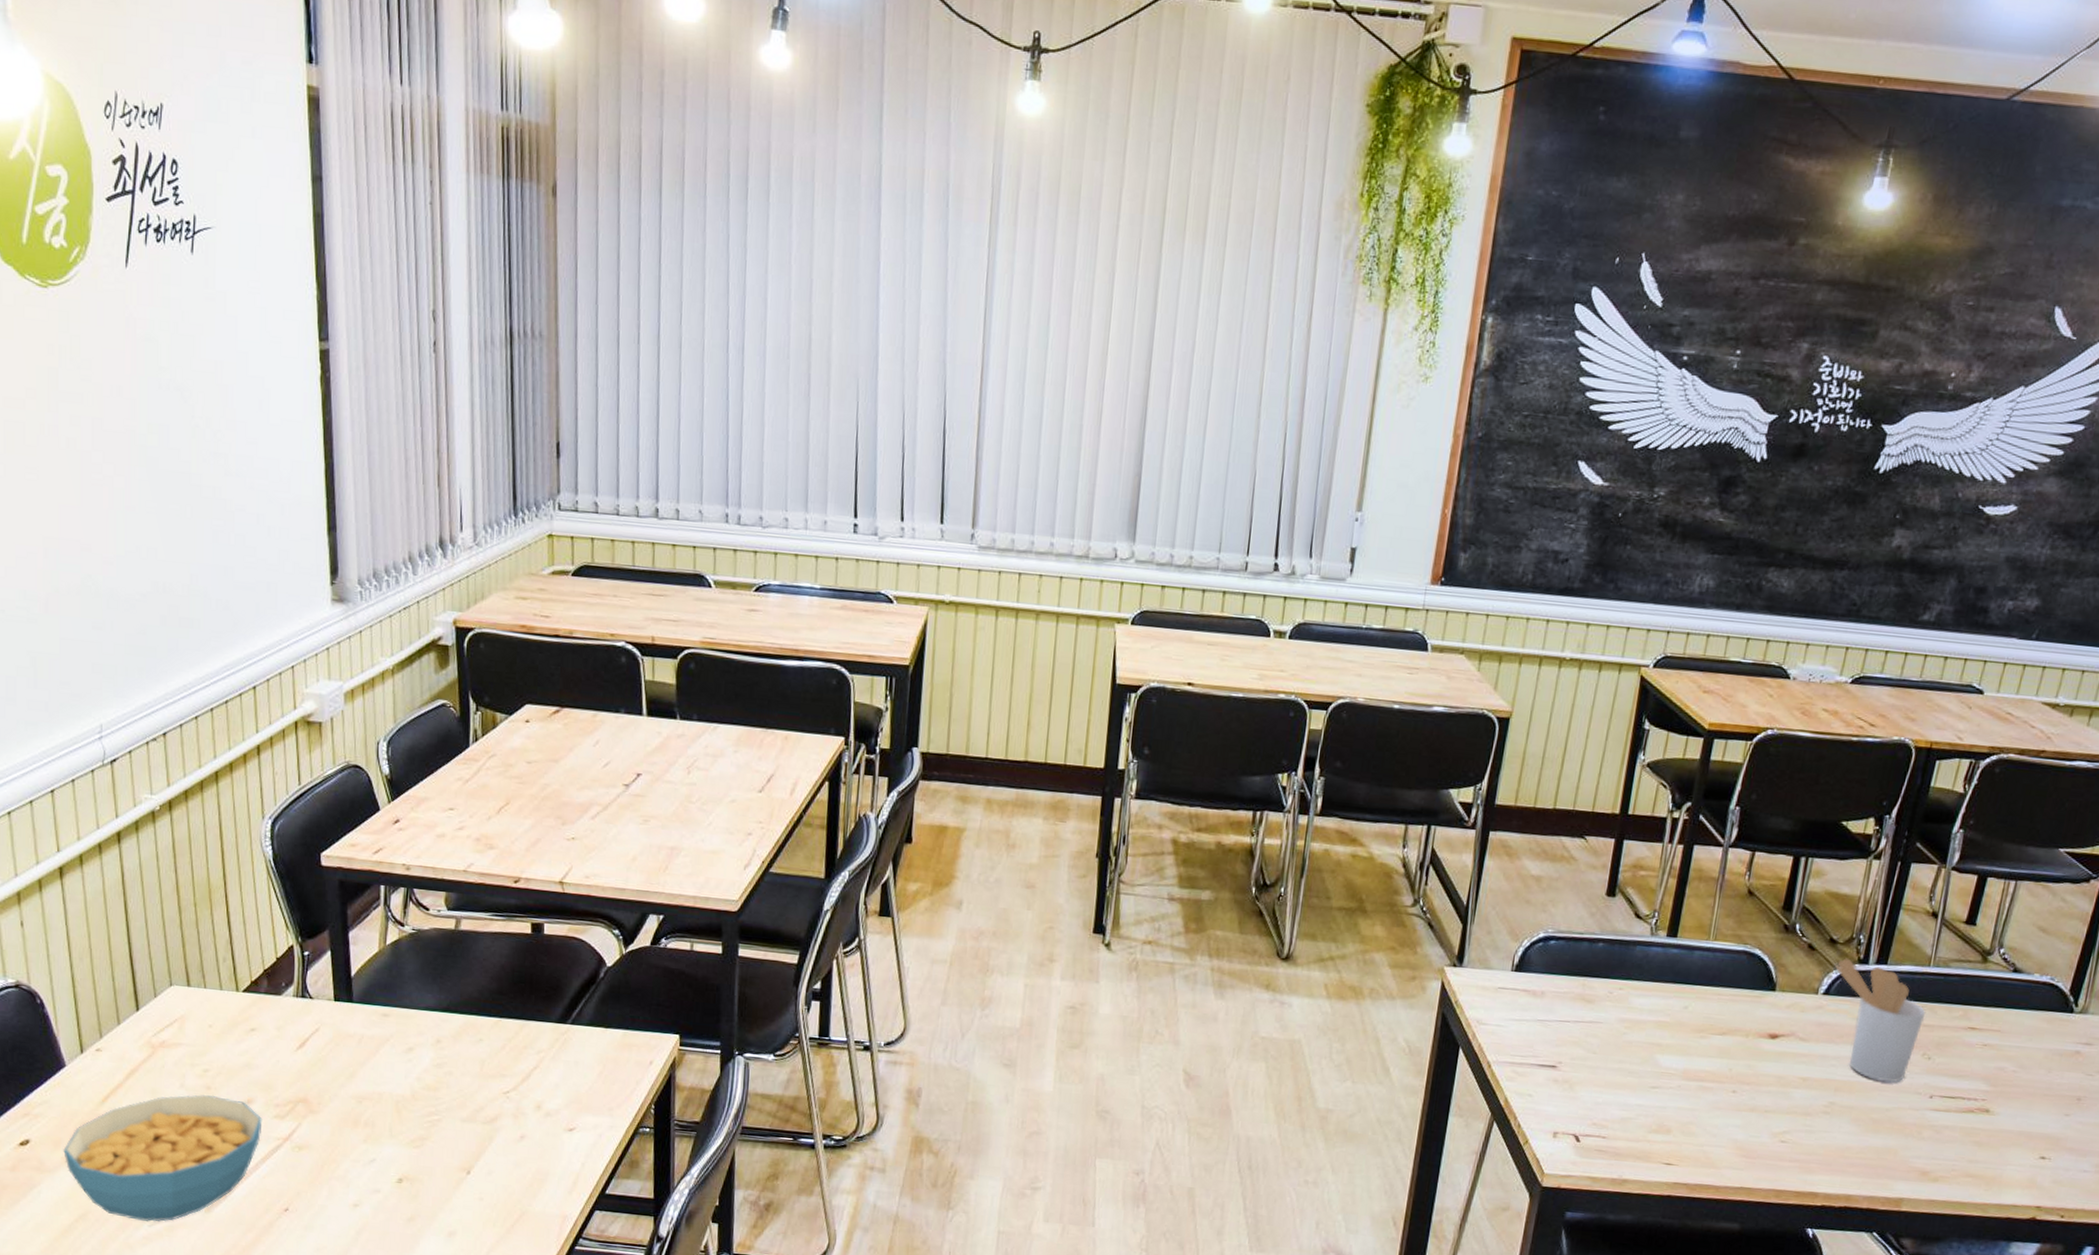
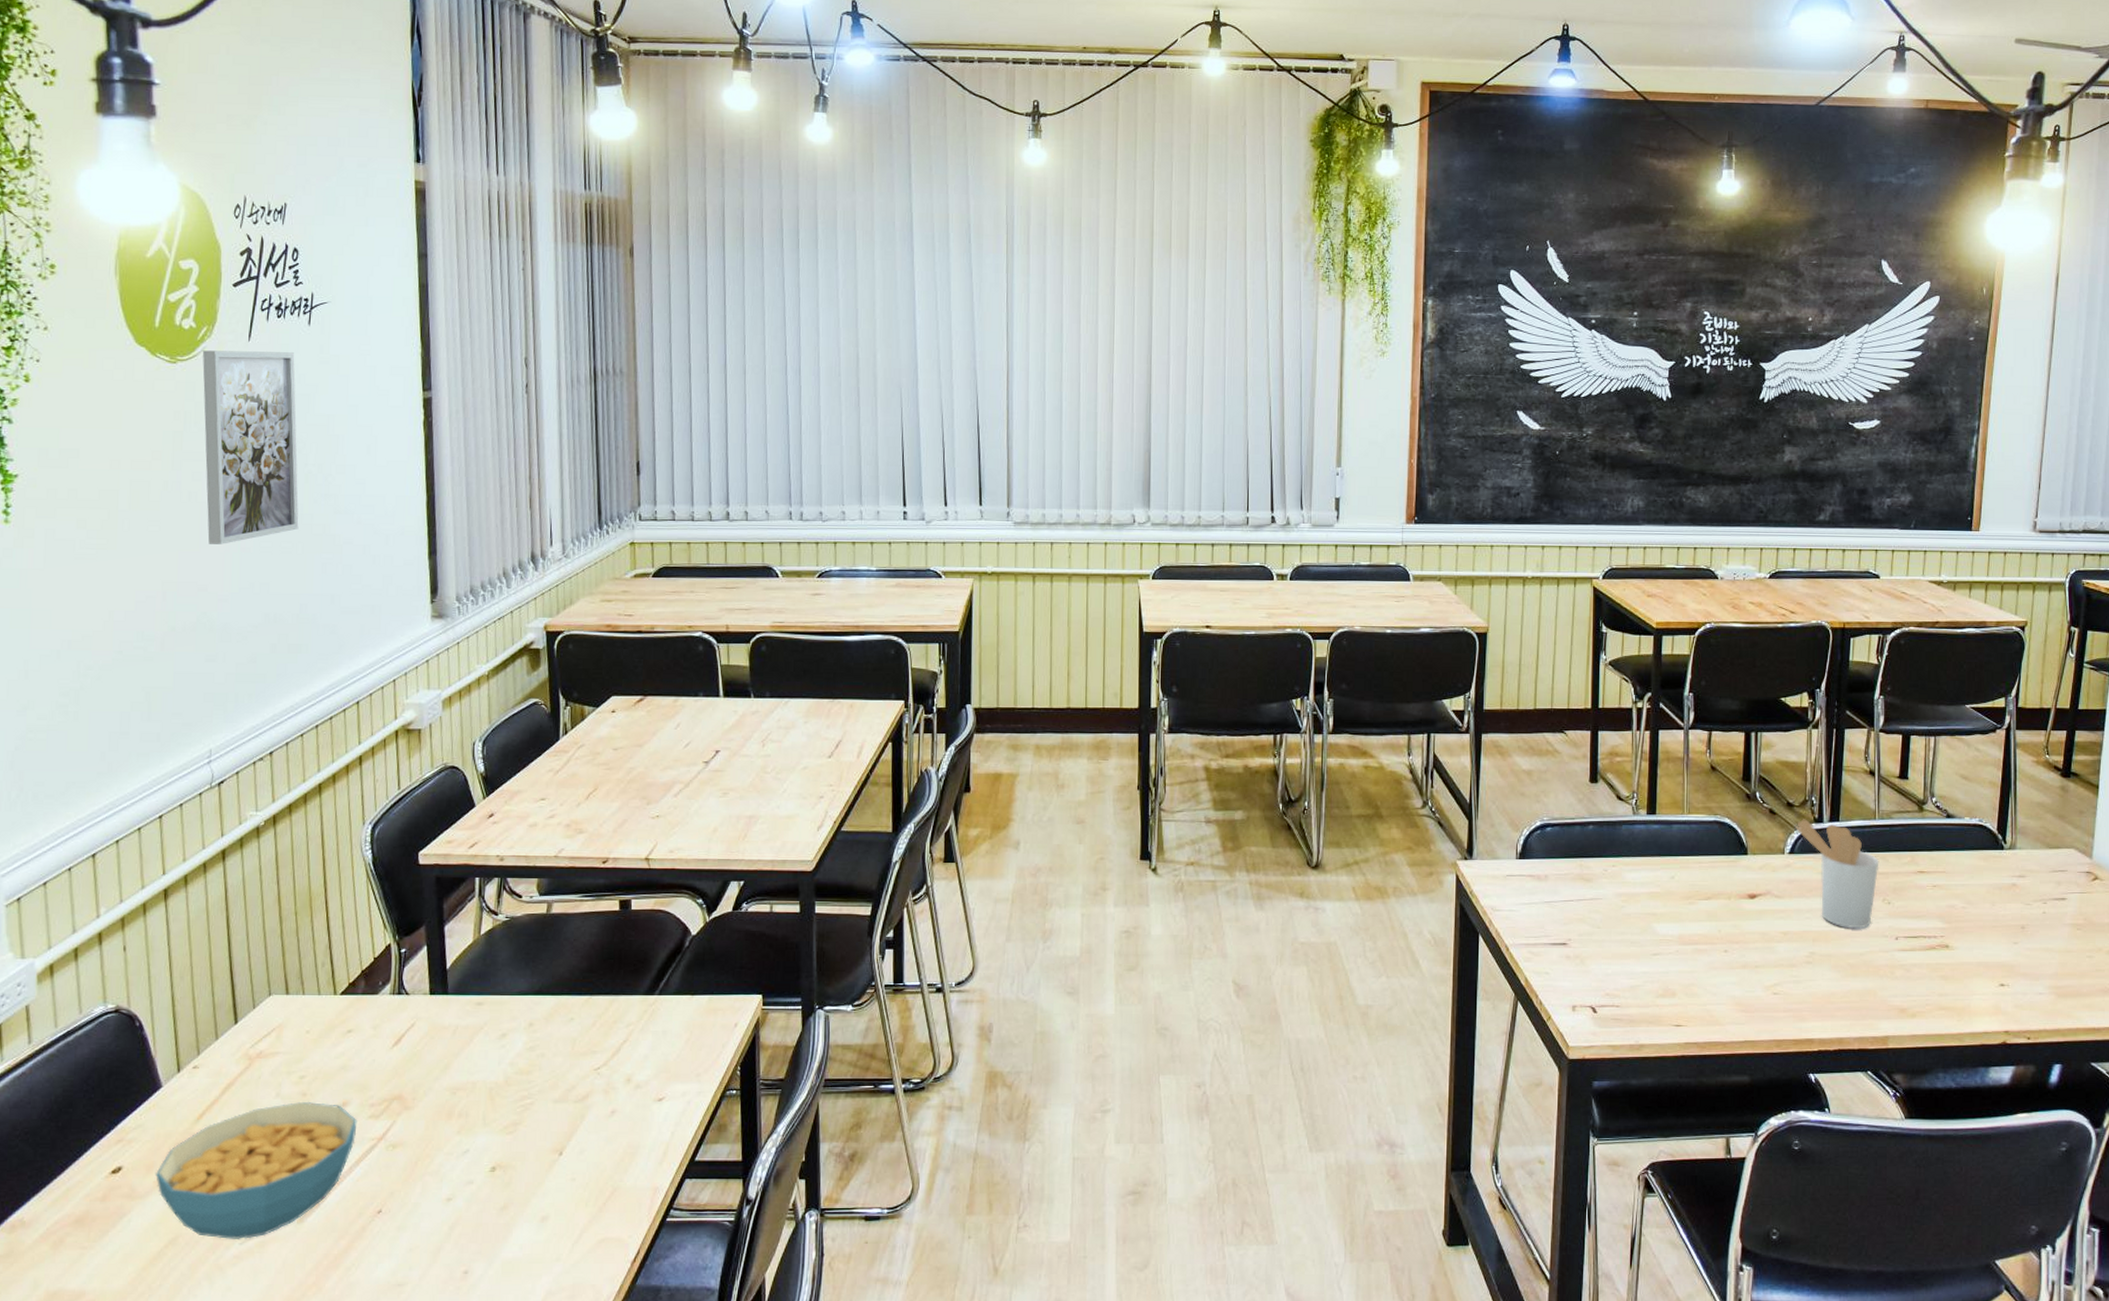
wall art: none [75,275,187,501] -> present [202,350,299,544]

